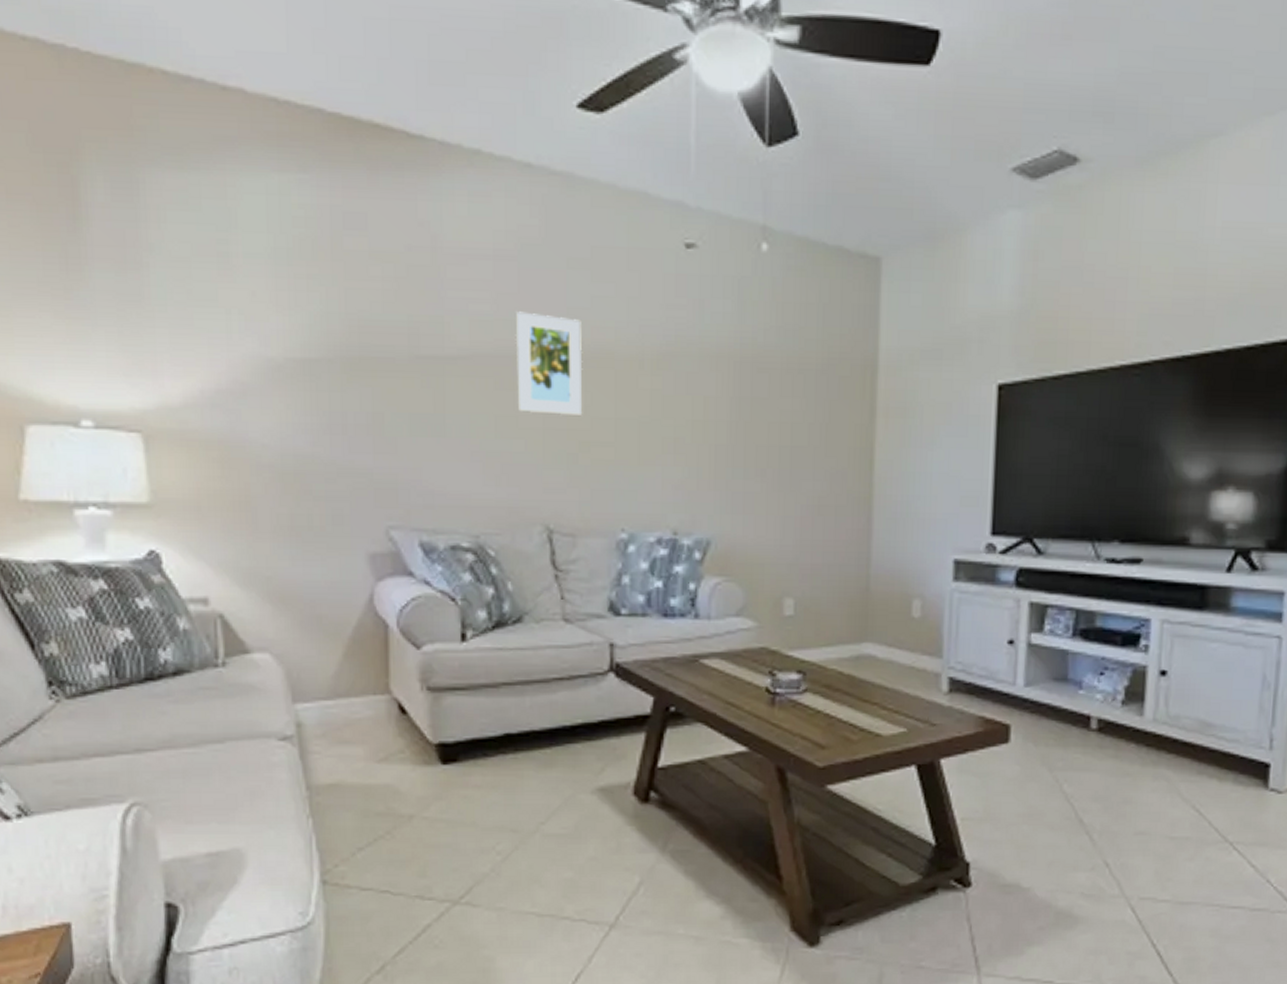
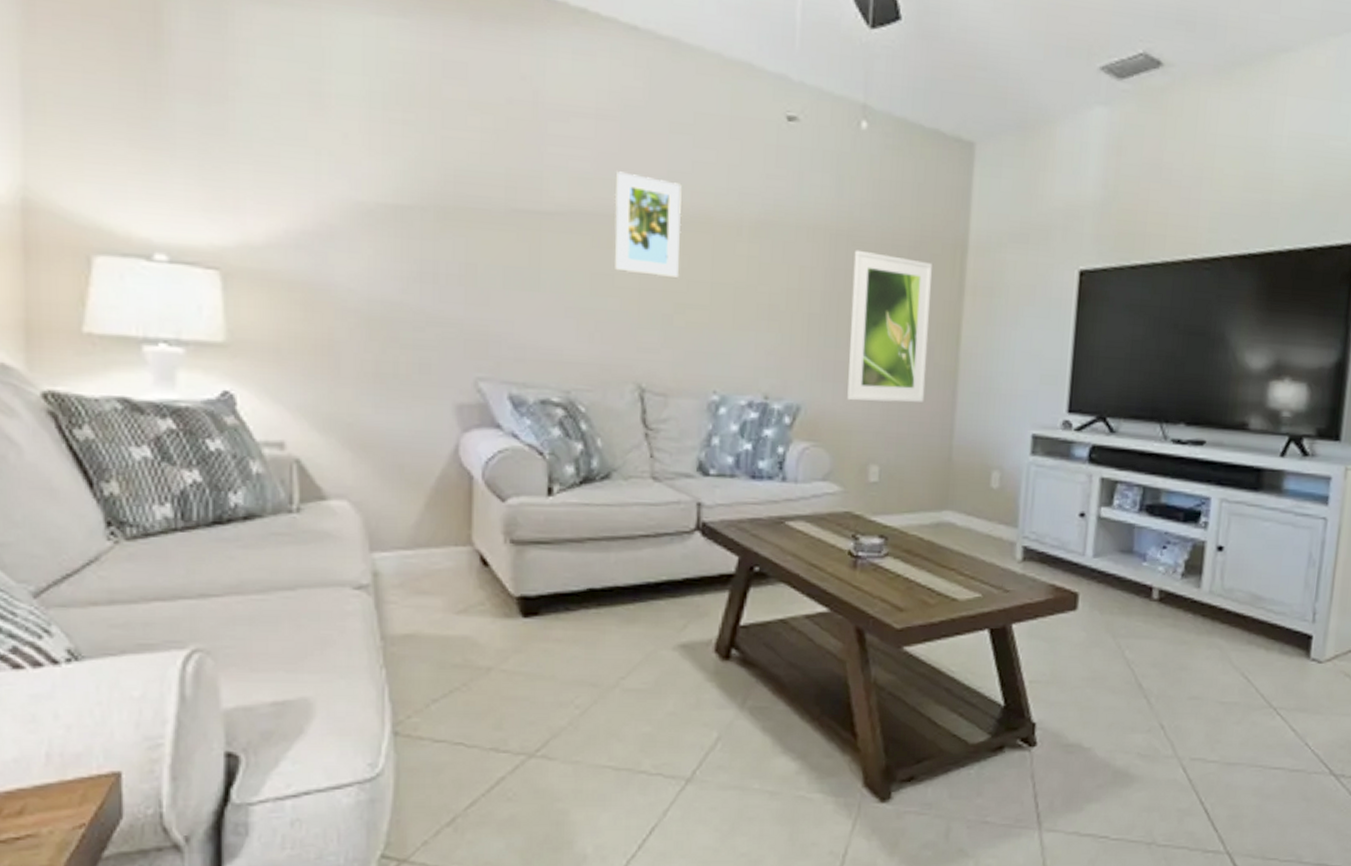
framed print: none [758,376,842,533] -> present [847,250,932,403]

